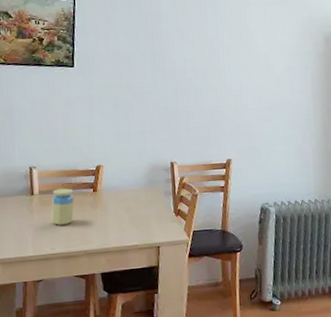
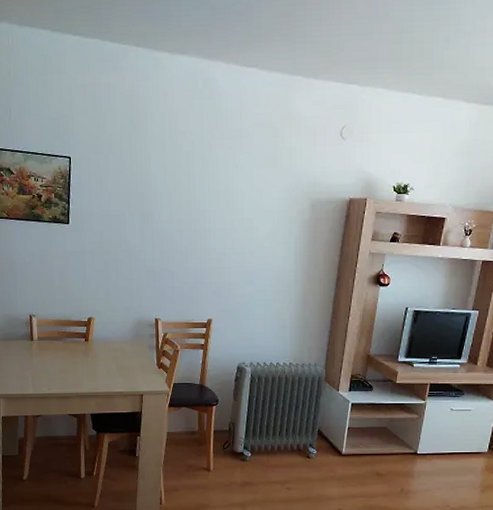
jar: present [51,188,74,225] -> none [48,336,68,369]

